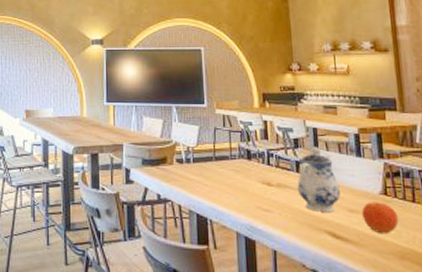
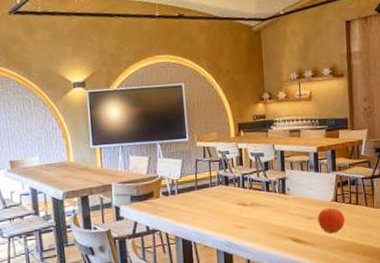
teapot: present [297,147,340,212] -> none [267,167,301,223]

